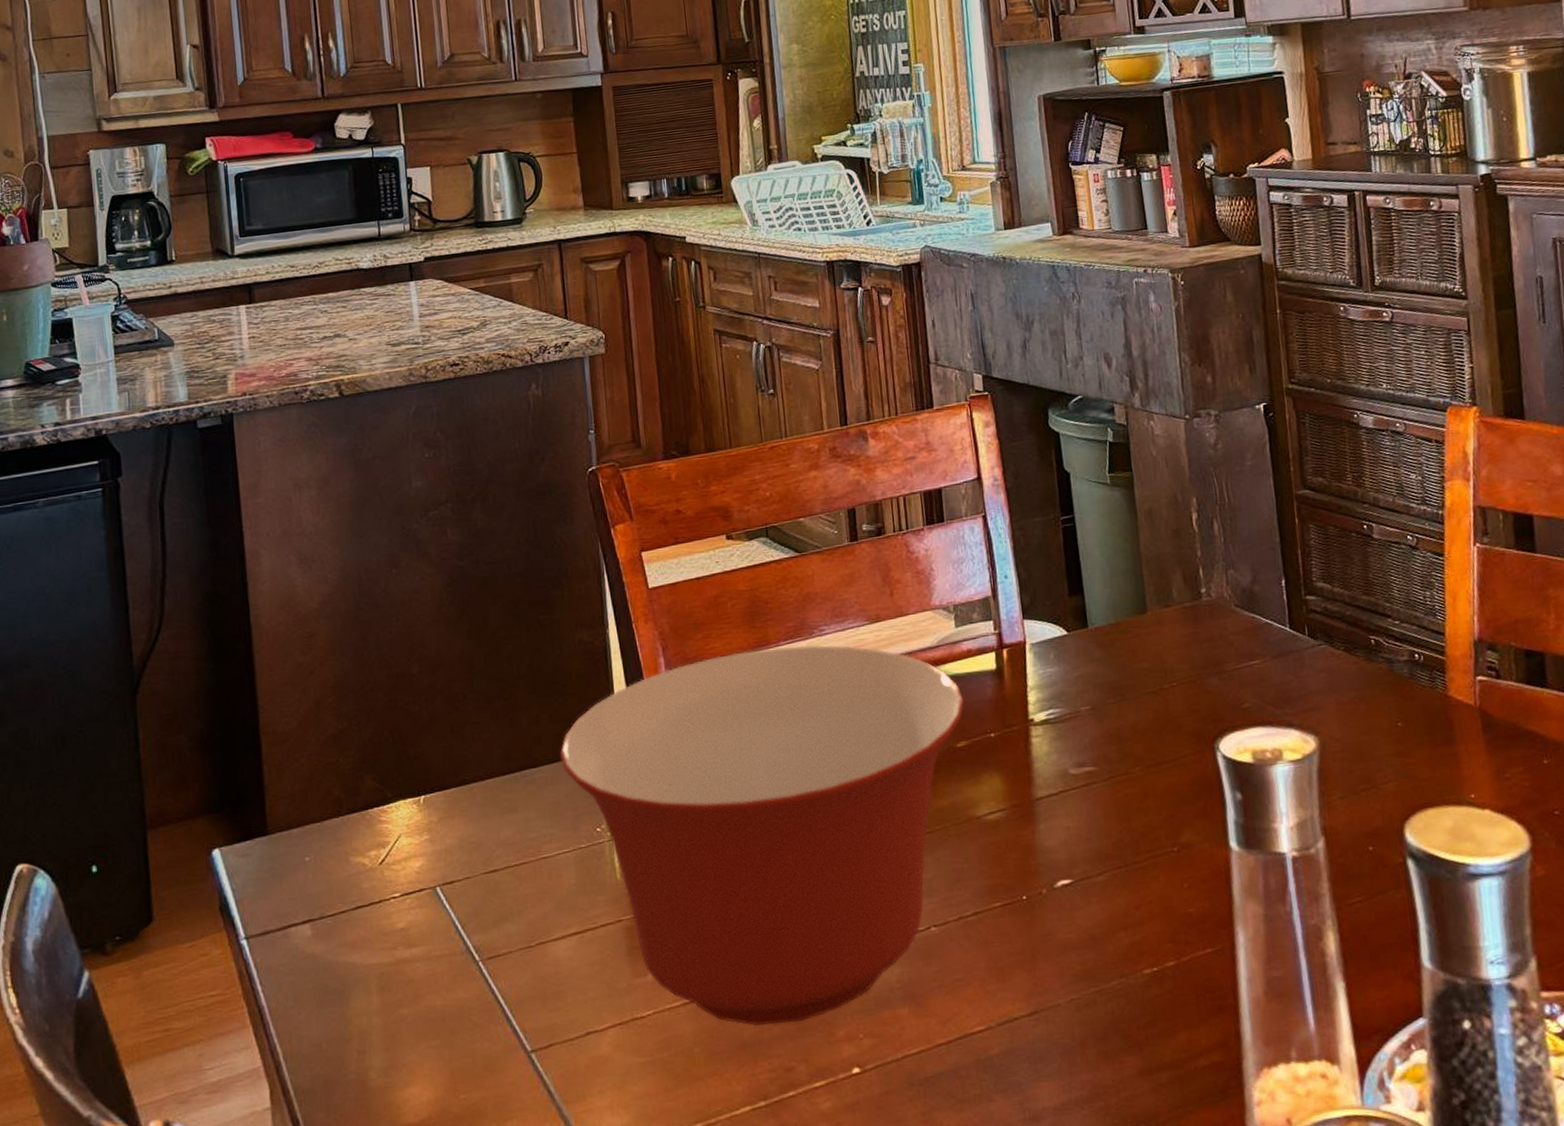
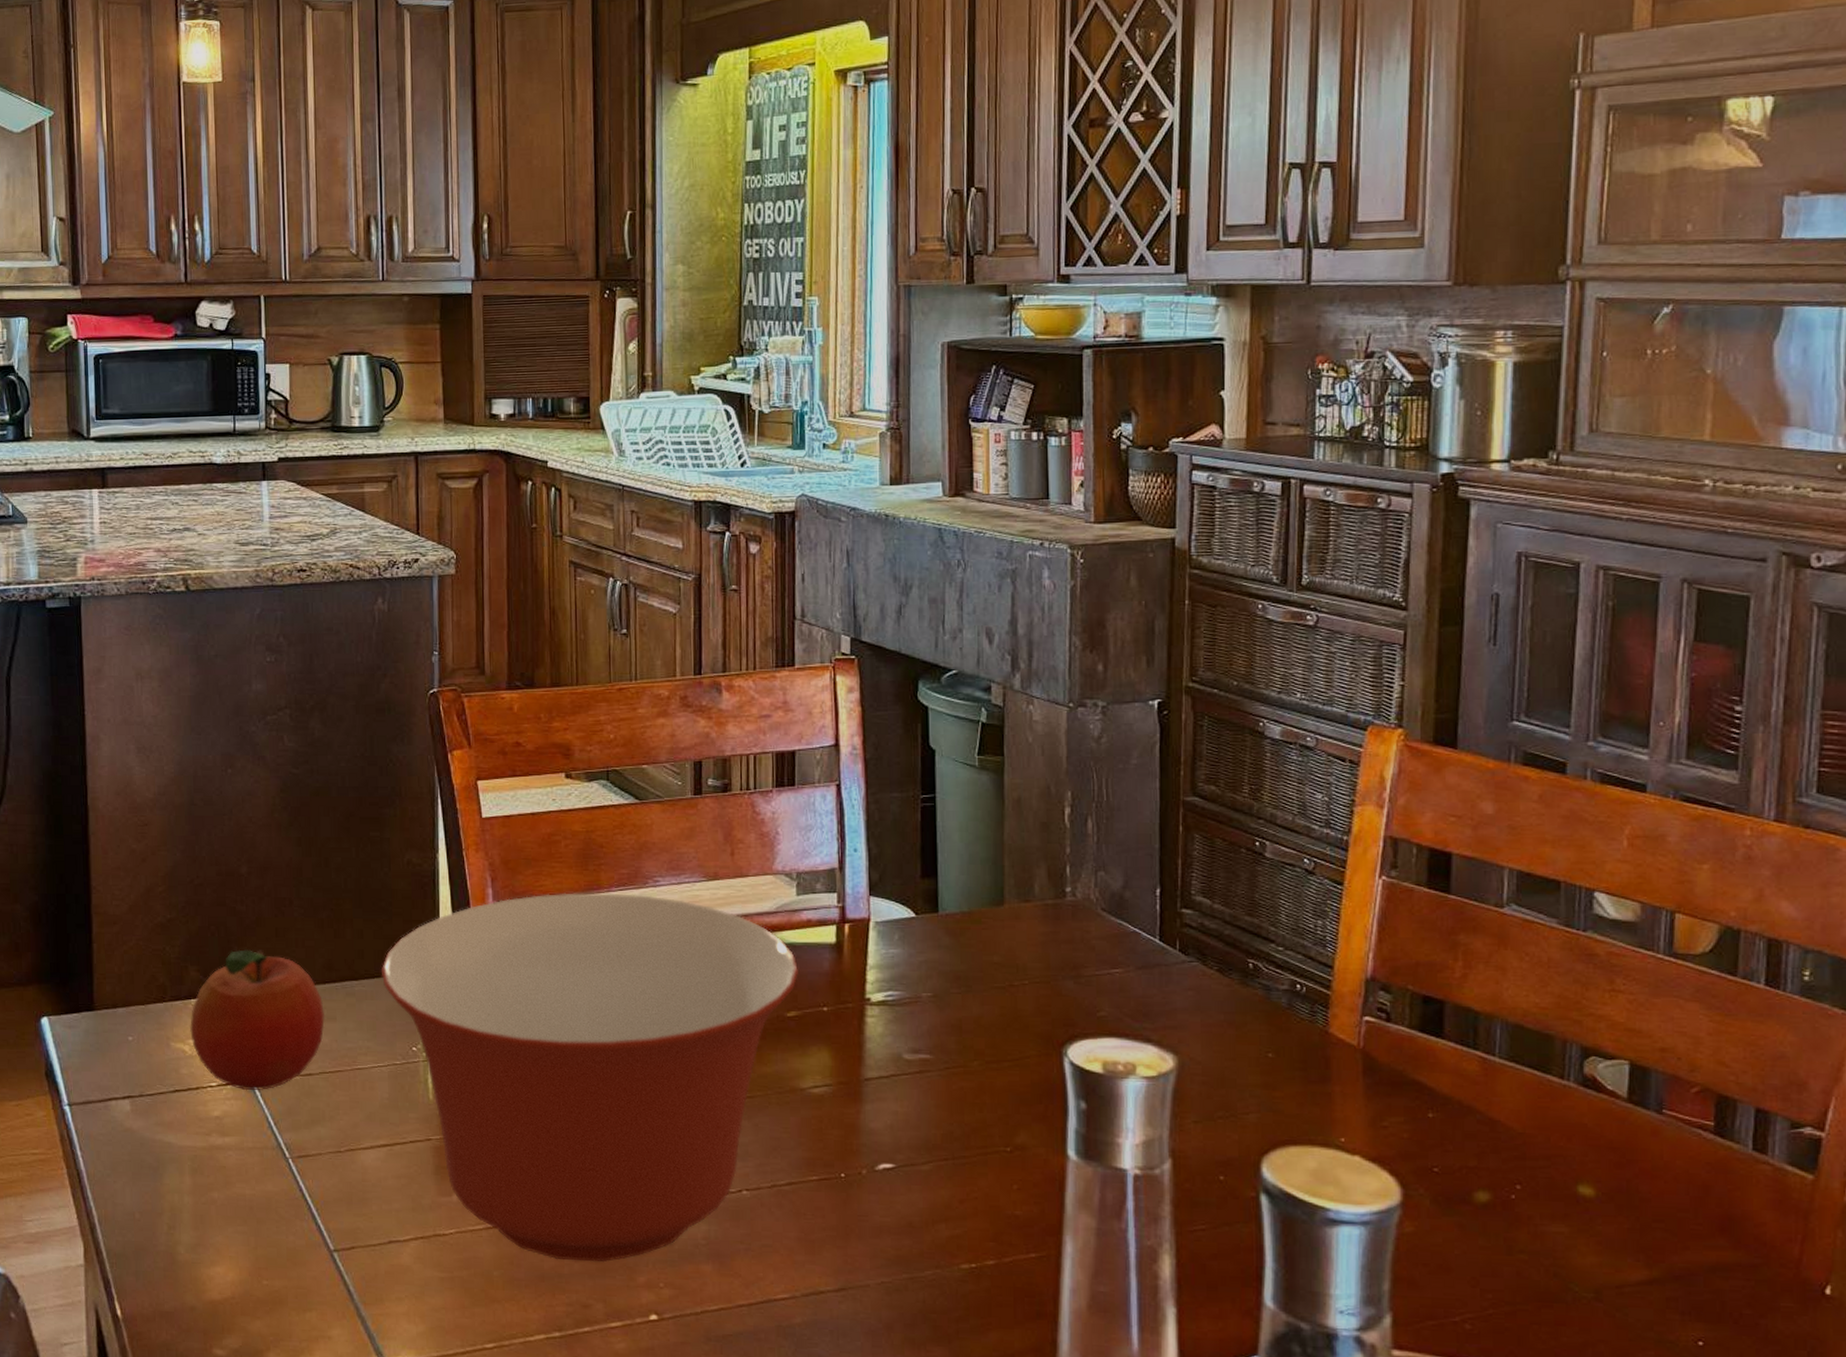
fruit: none [368,749,507,897] -> present [190,949,326,1091]

